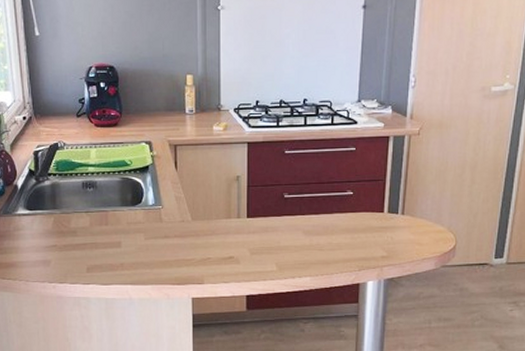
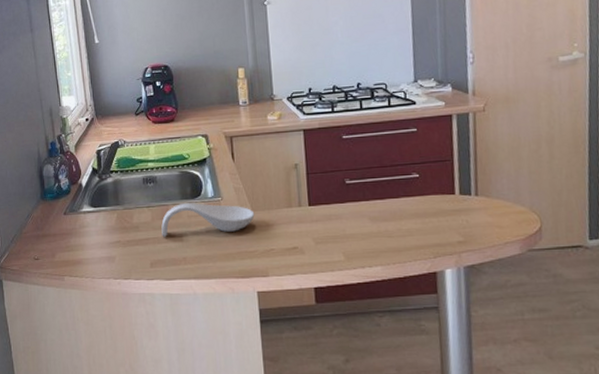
spoon rest: none [100,210,194,243] -> present [161,203,255,237]

